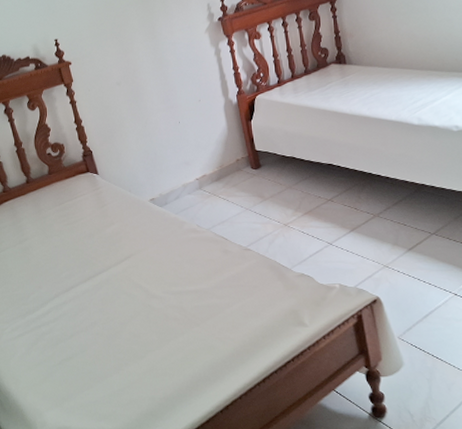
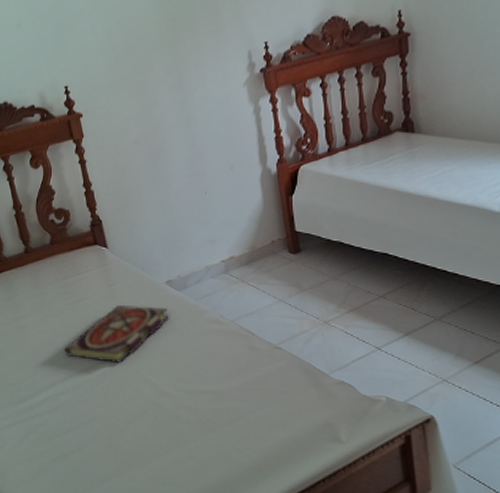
book: none [64,221,154,274] -> present [64,304,169,364]

